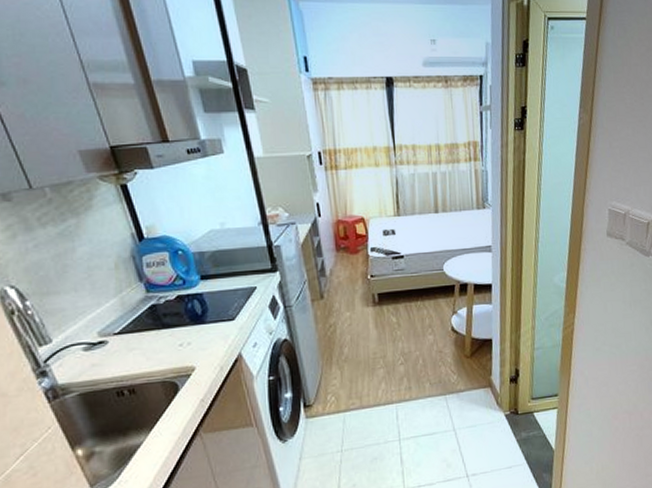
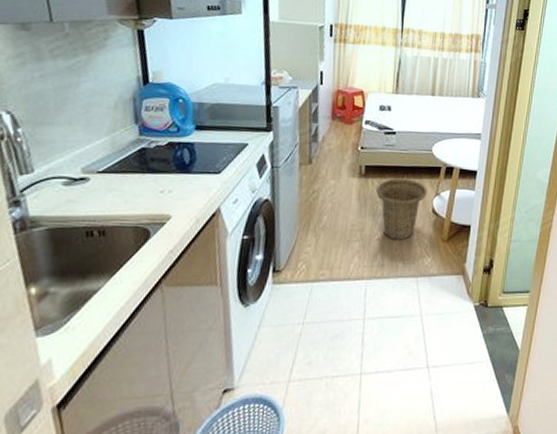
basket: none [392,301,444,363] -> present [376,178,427,241]

